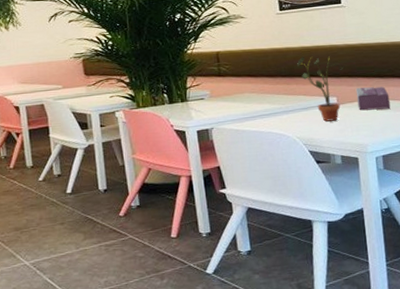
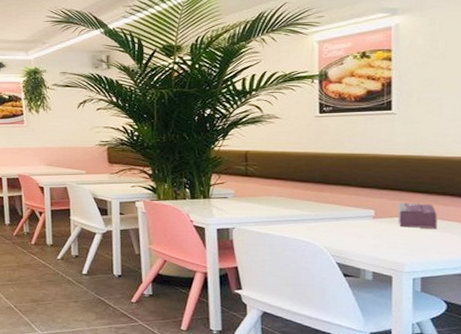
potted plant: present [297,56,343,122] -> none [333,163,386,235]

